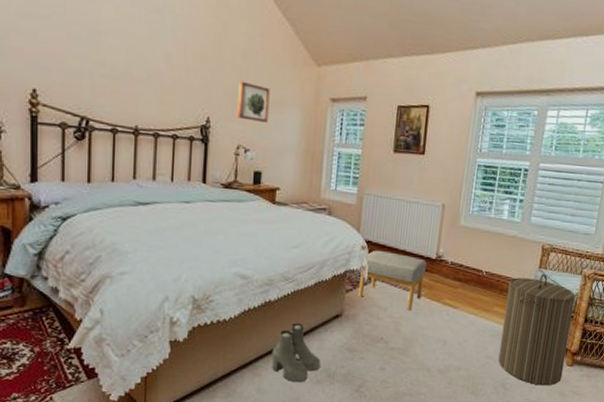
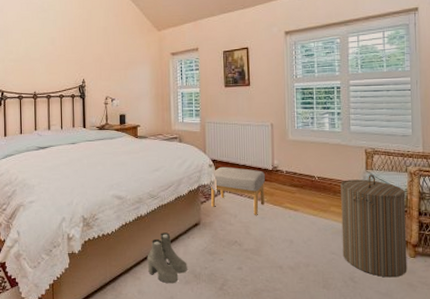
wall art: present [236,81,270,122] -> none [102,50,126,78]

